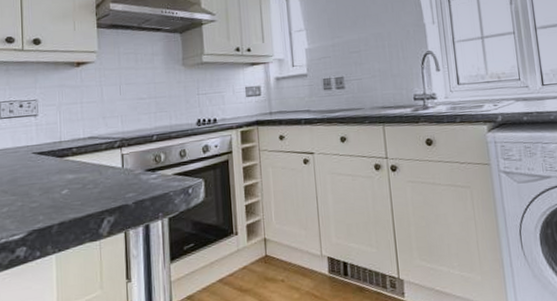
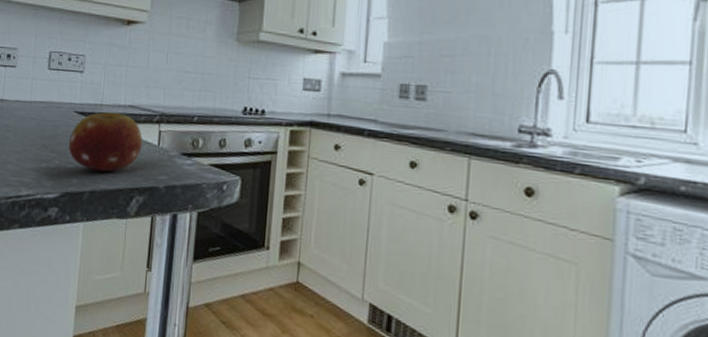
fruit: none [30,145,106,204] -> present [68,112,143,172]

